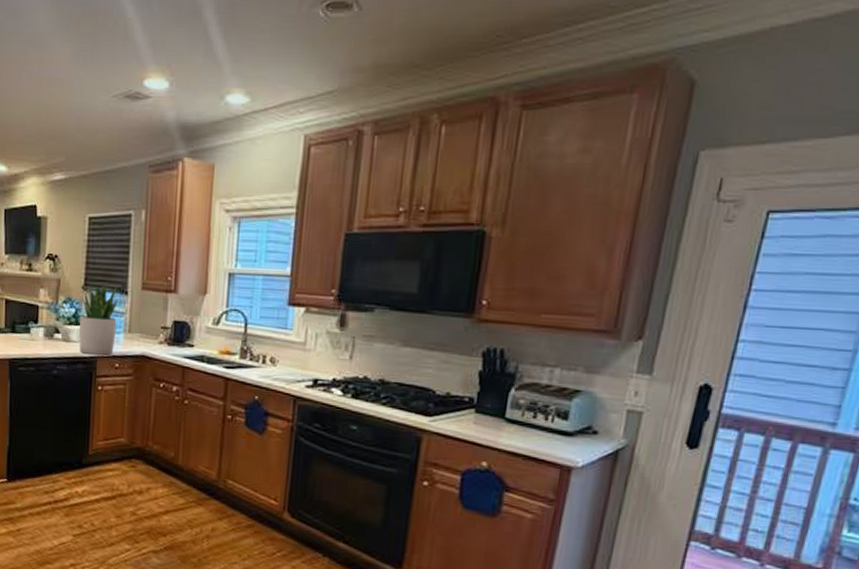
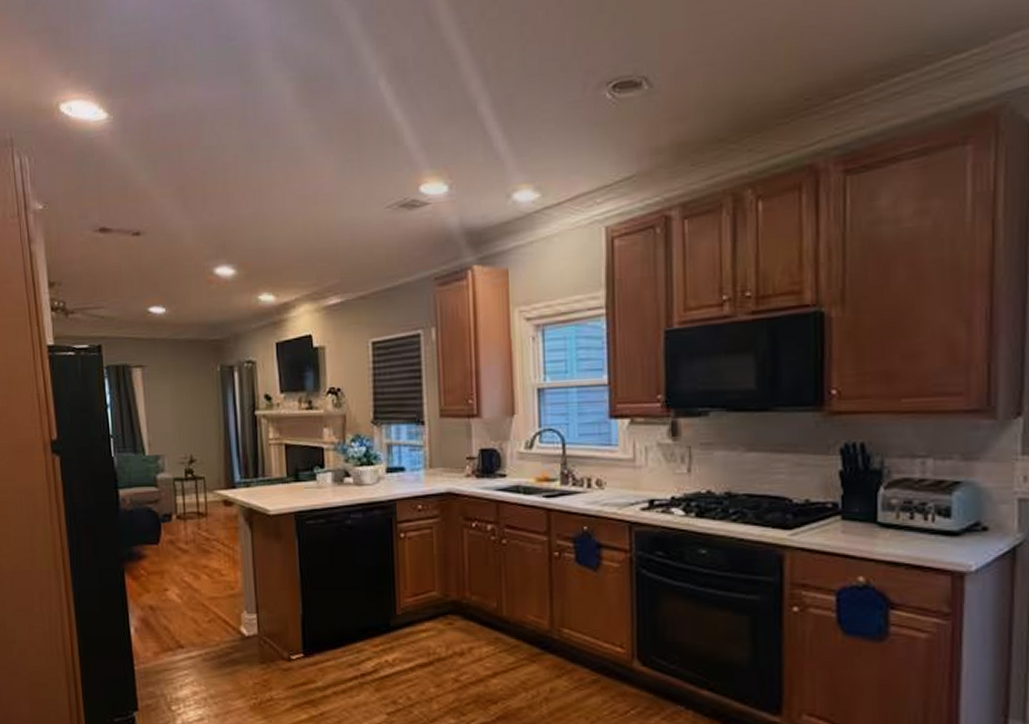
planter: present [79,282,119,355] -> none [372,413,416,497]

